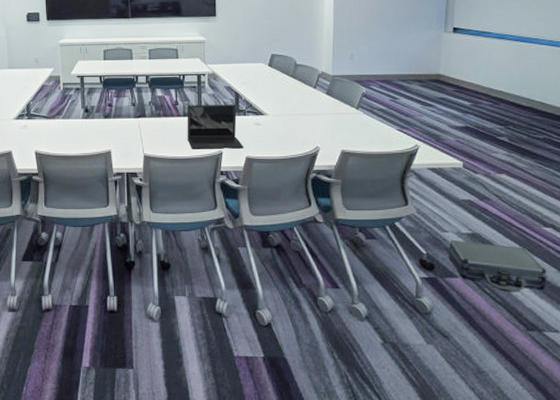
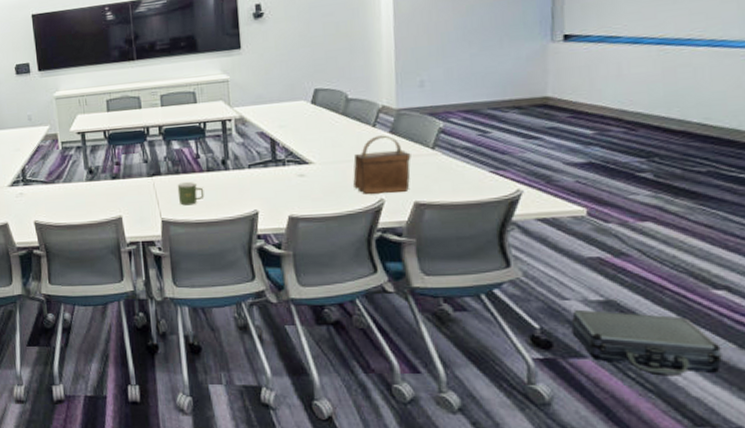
mug: none [158,125,180,144] -> present [177,182,205,206]
laptop: present [187,104,243,149] -> none [211,153,284,210]
handbag: none [297,95,341,142] -> present [353,135,411,194]

